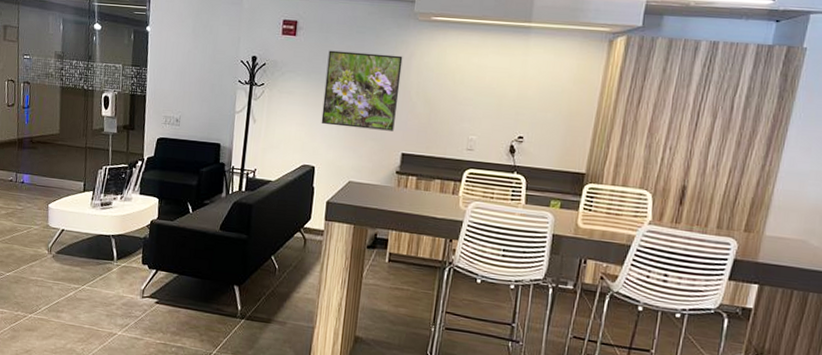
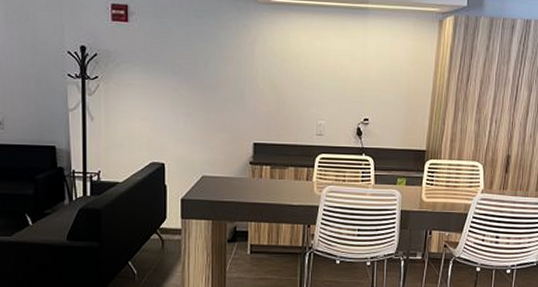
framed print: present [321,50,403,131] -> none [166,37,246,121]

